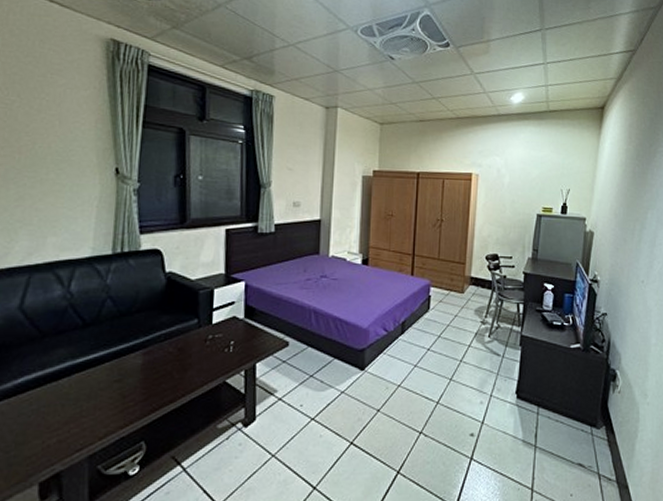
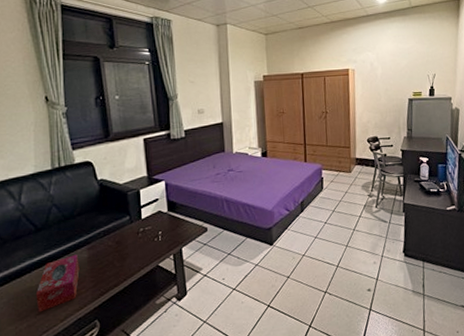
tissue box: none [72,359,131,426] -> present [35,255,80,313]

